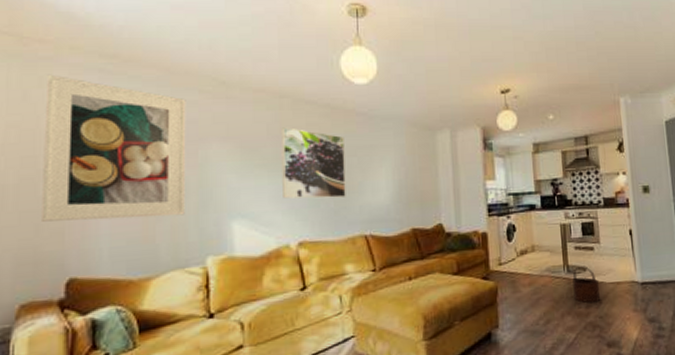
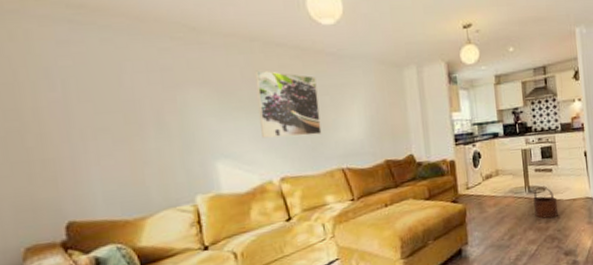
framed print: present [42,74,186,222] -> none [16,27,171,171]

